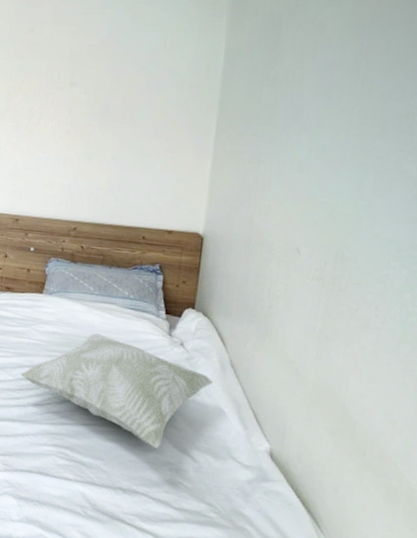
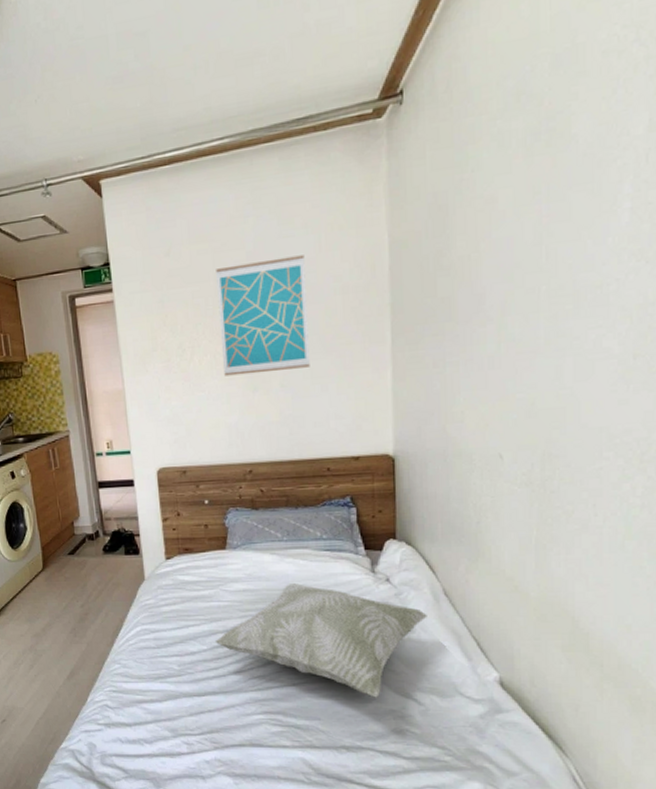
wall art: none [65,48,150,146] -> present [216,255,310,376]

